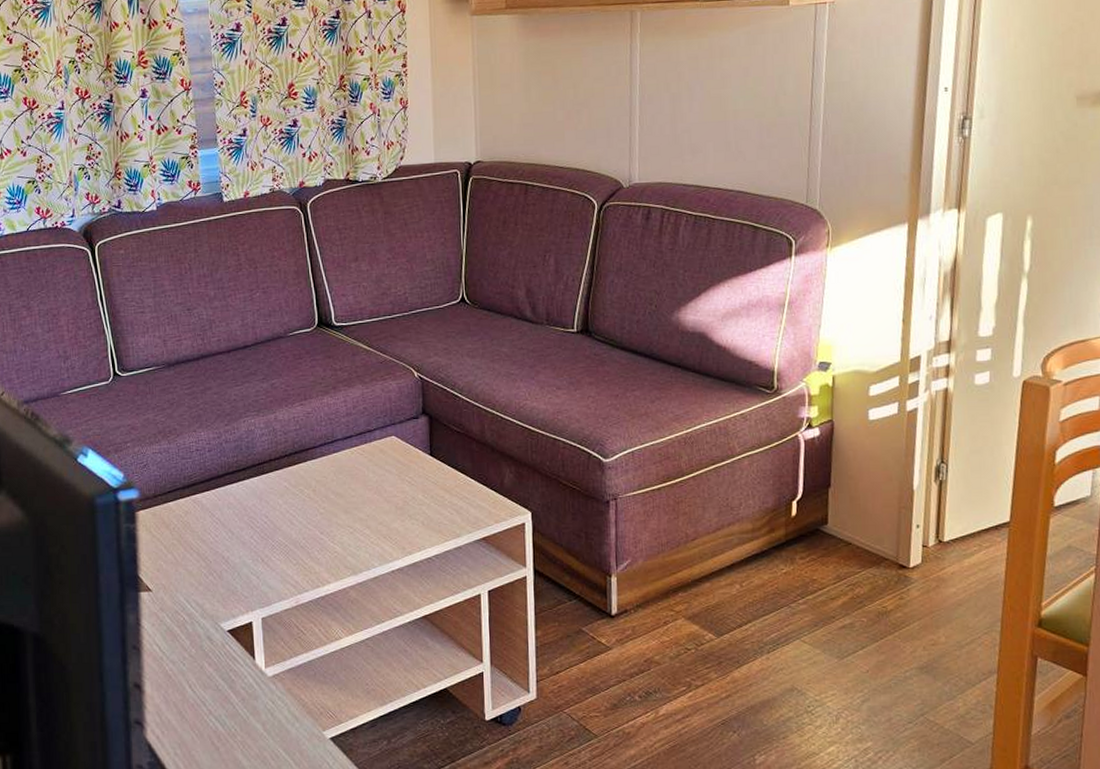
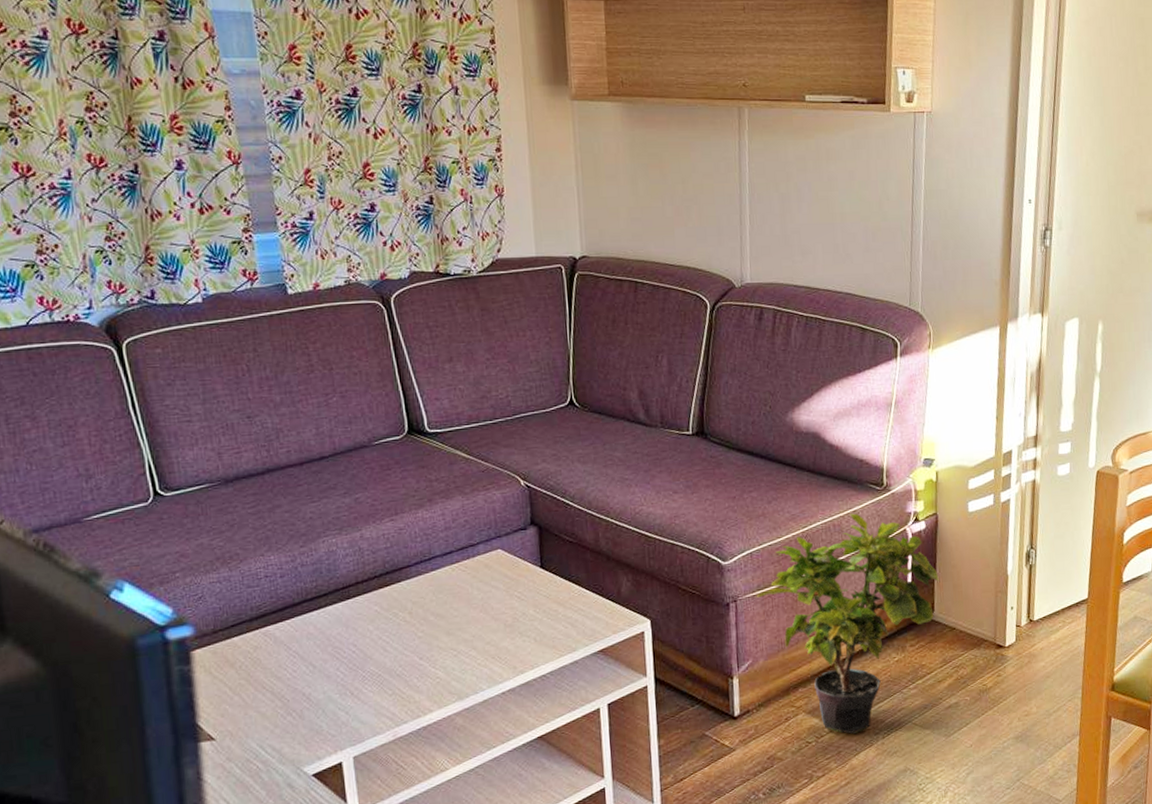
potted plant: none [635,416,834,646] -> present [755,513,939,735]

